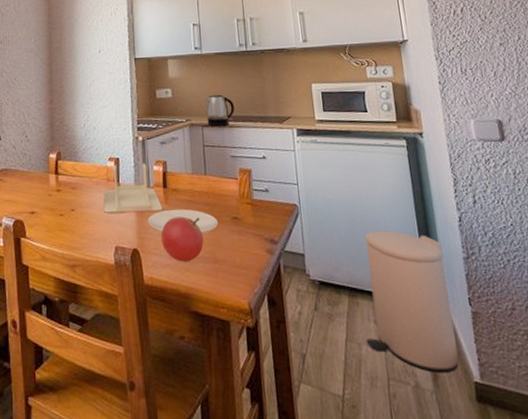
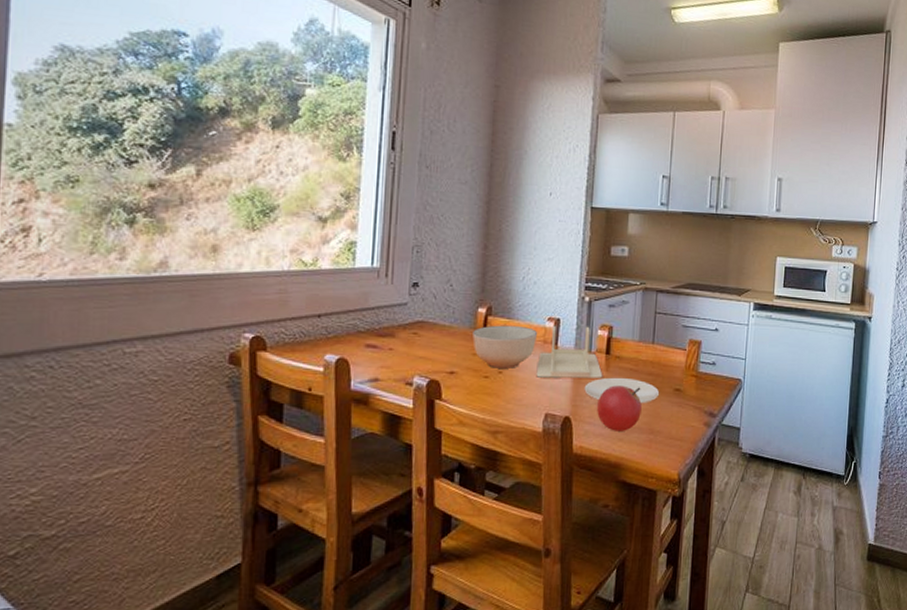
bowl: none [47,167,102,207] -> present [472,325,538,369]
kettle: present [204,94,235,126] -> none [663,258,695,293]
pedal bin: present [364,230,459,372] -> none [783,408,867,536]

